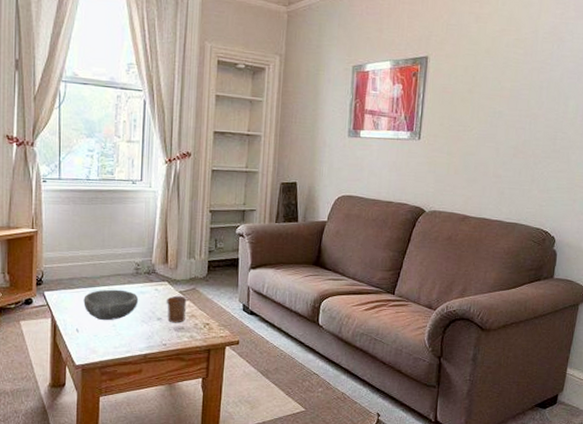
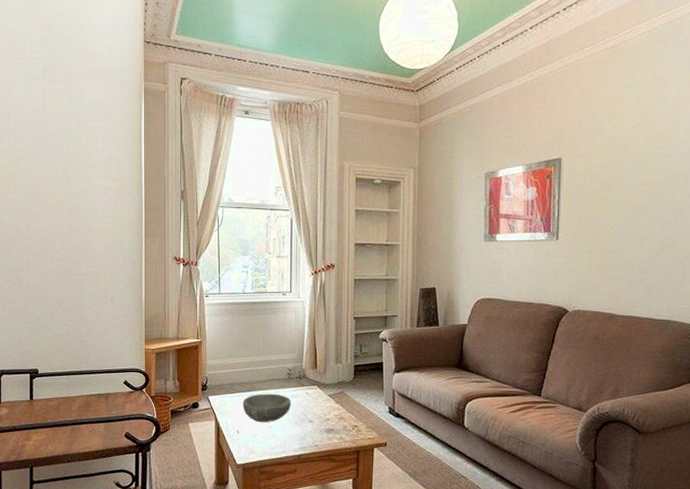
mug: present [166,295,187,323] -> none [316,398,336,425]

